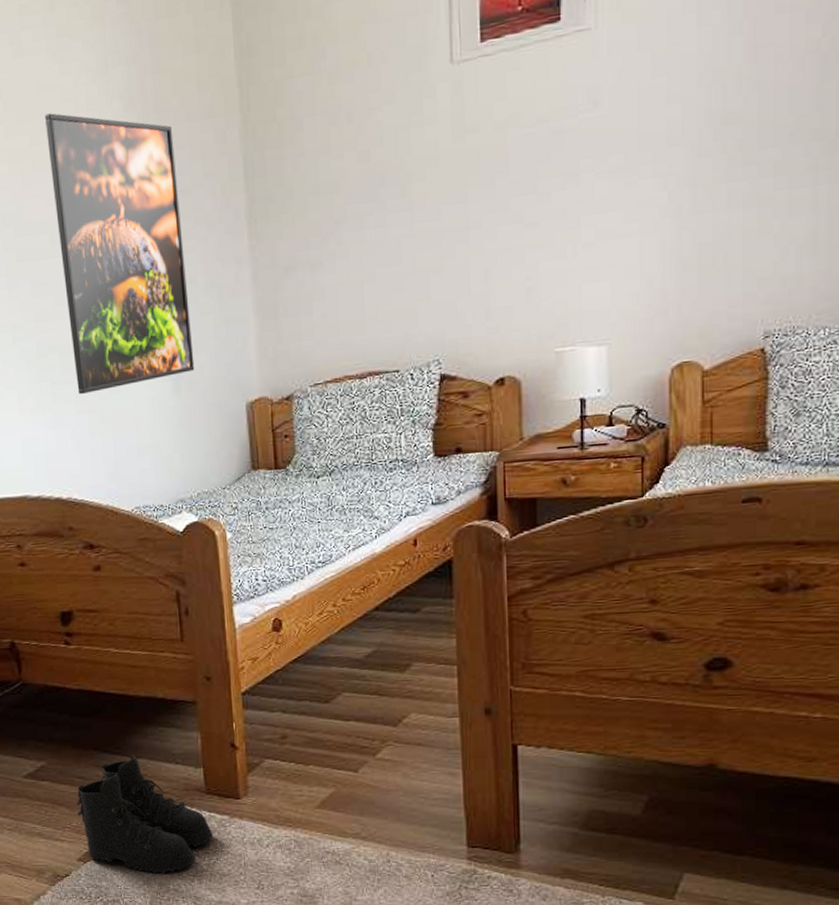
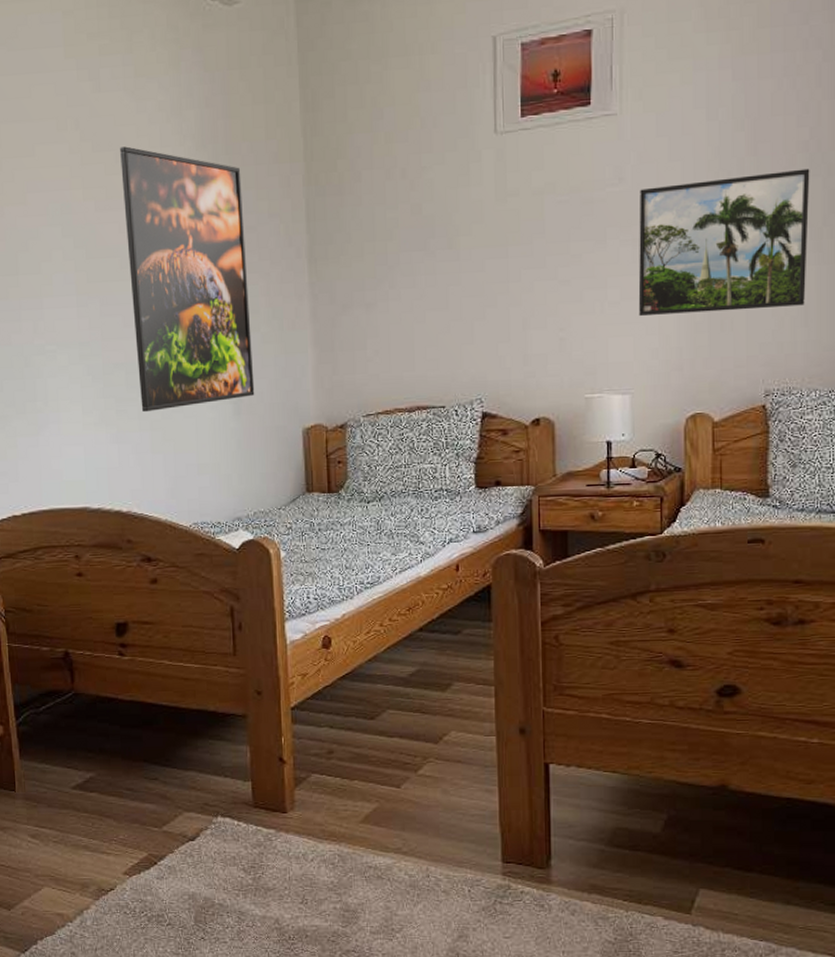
boots: present [76,755,214,875] -> none [124,767,260,889]
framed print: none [616,72,822,258] -> present [638,168,810,317]

